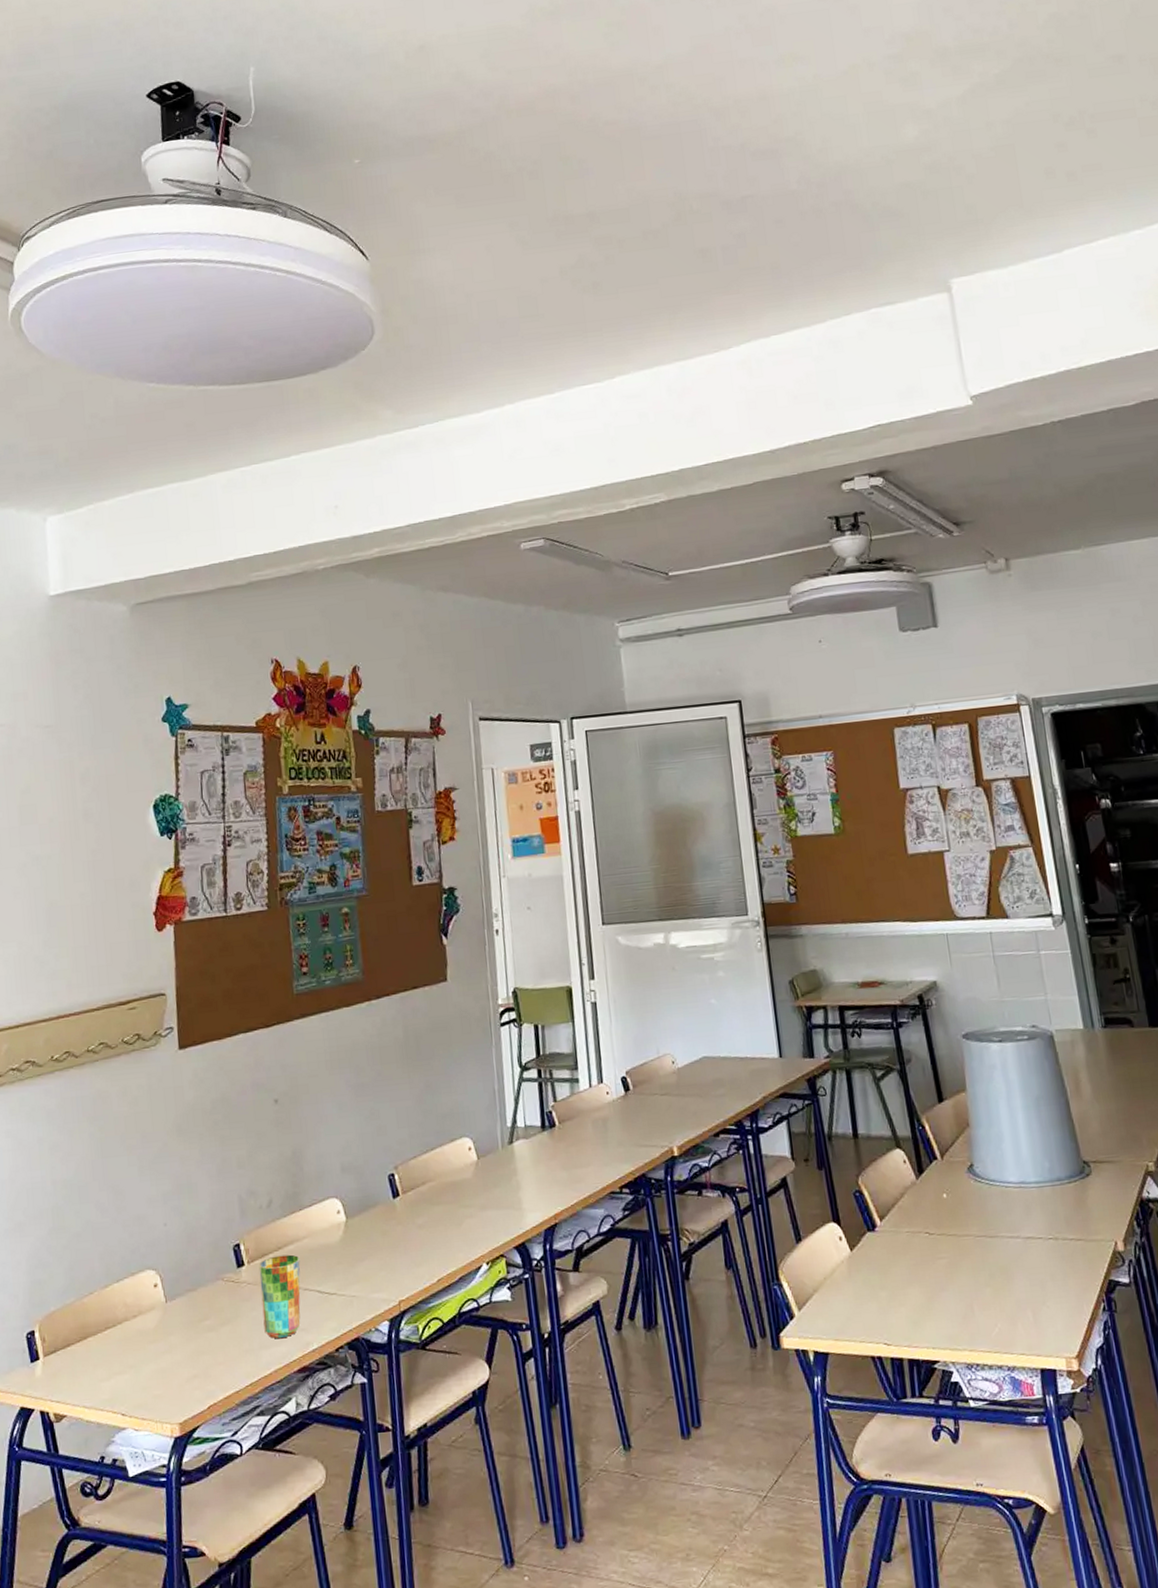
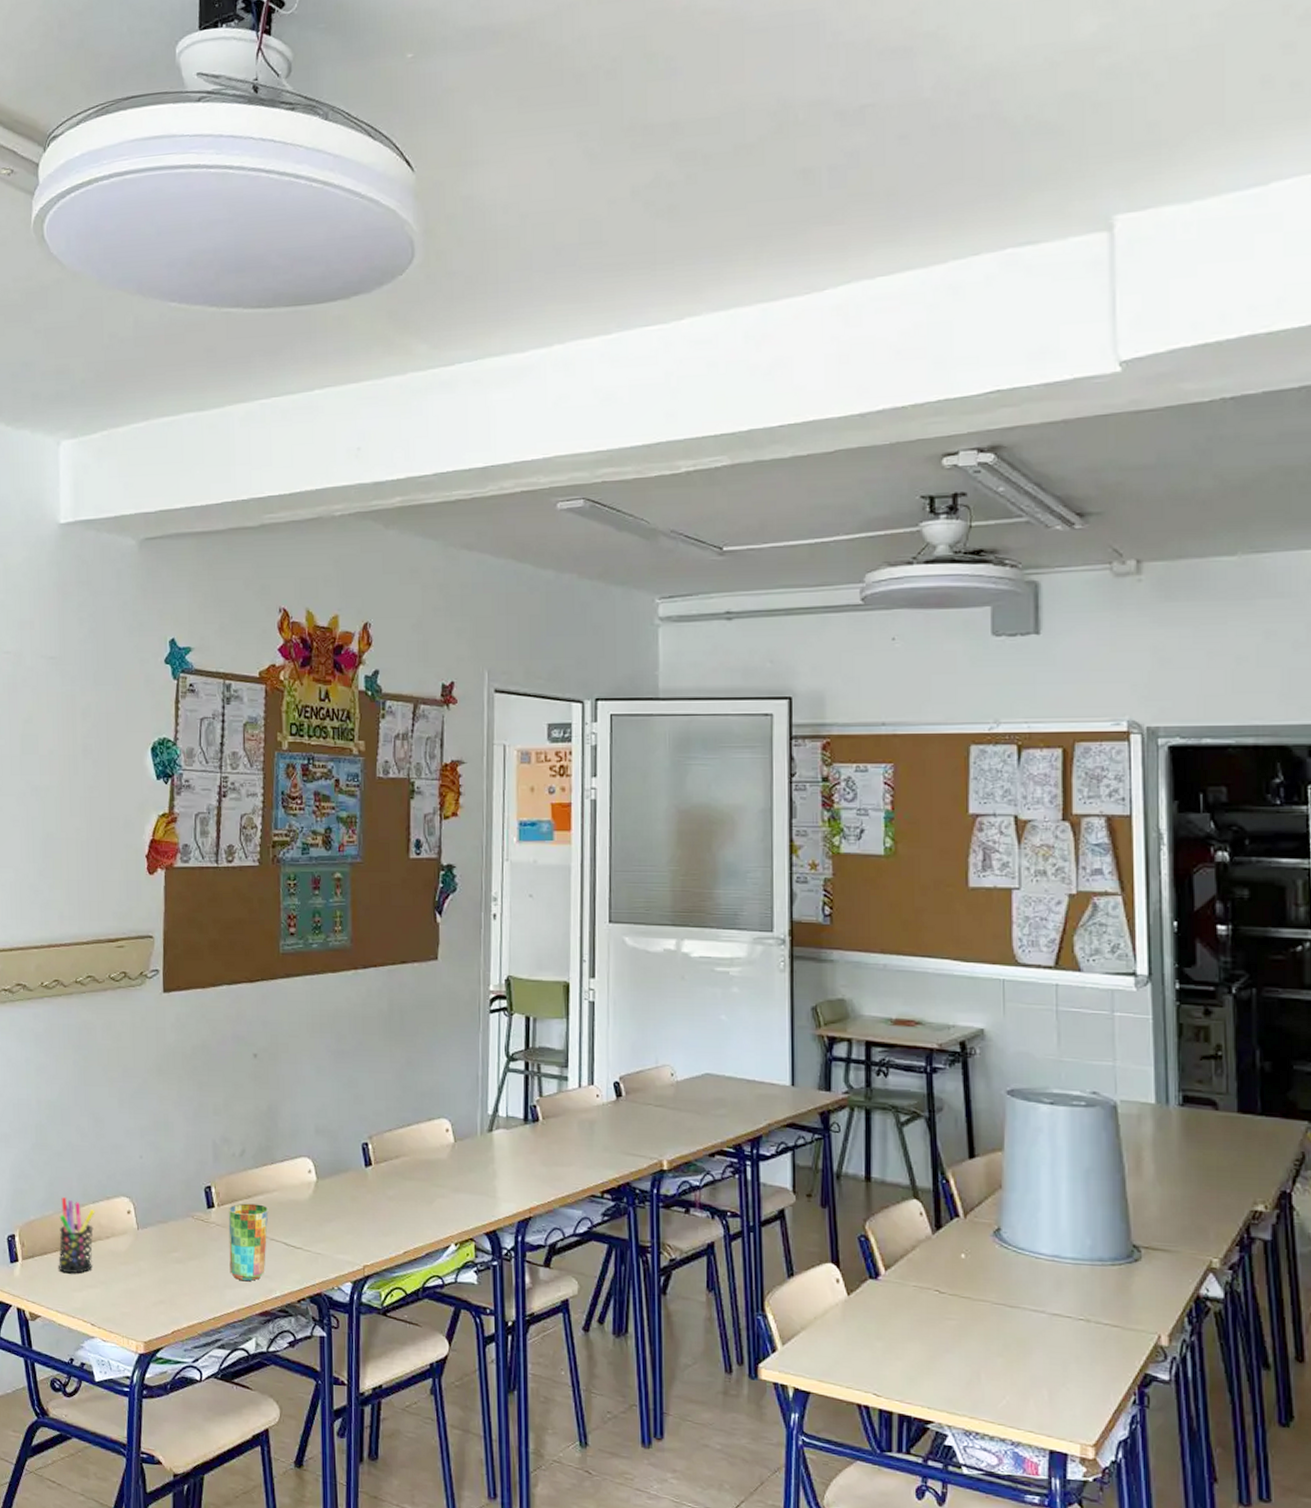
pen holder: none [82,1281,120,1363] -> present [59,1197,95,1274]

